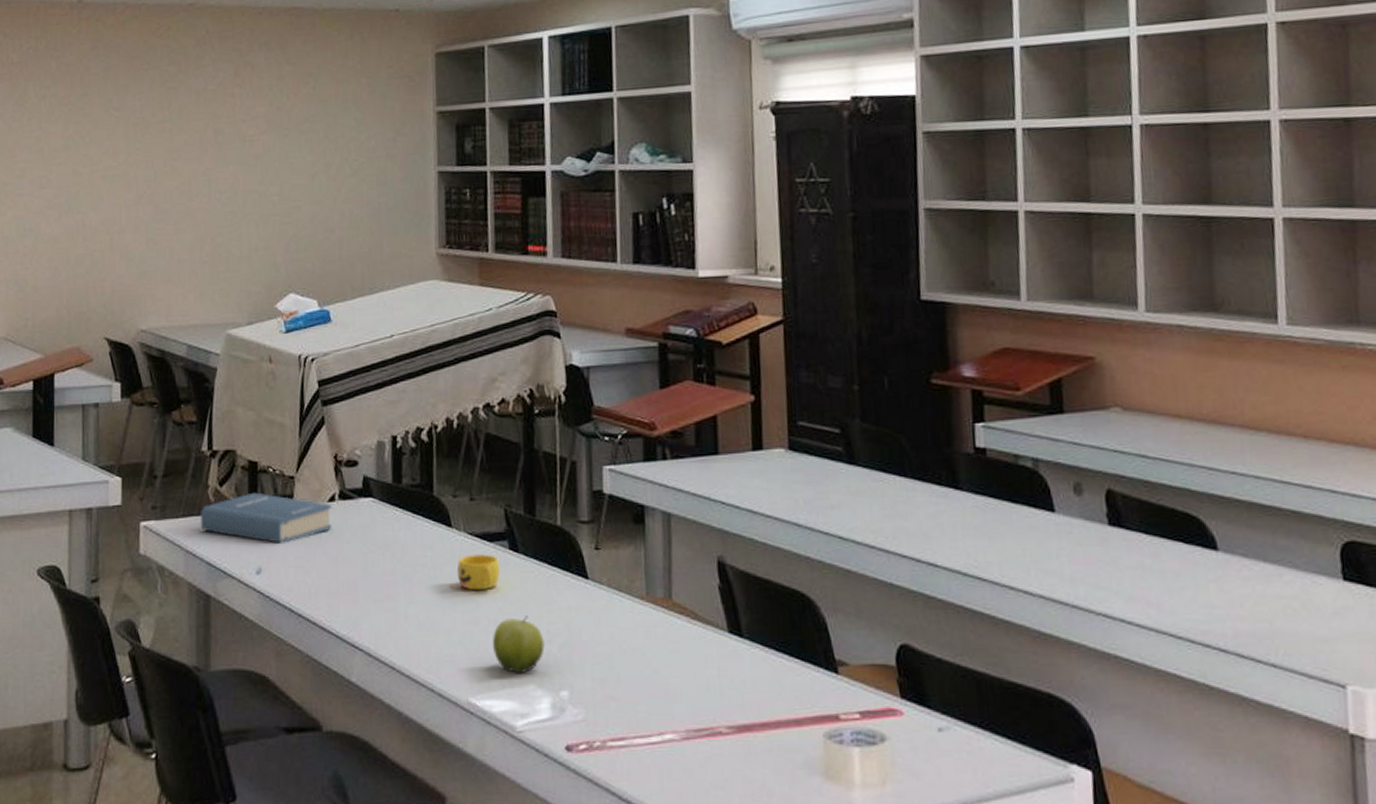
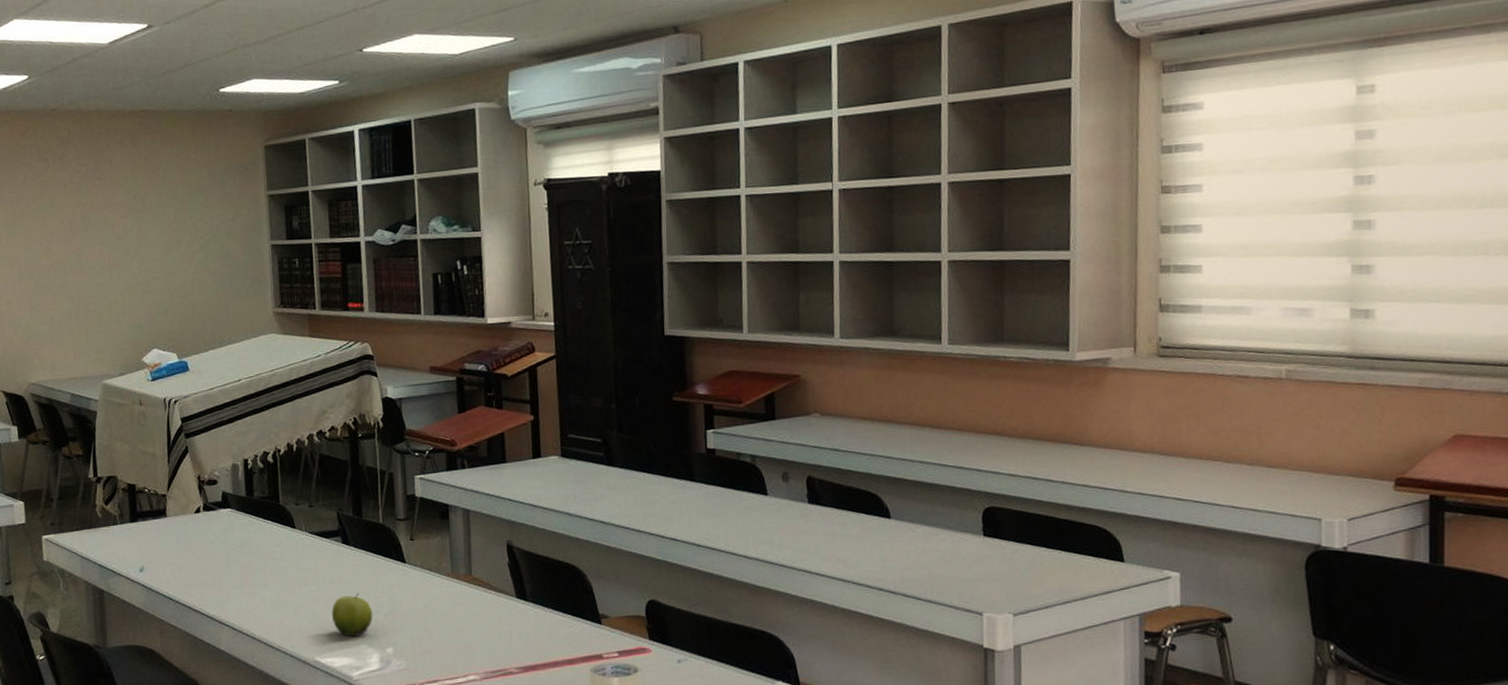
hardback book: present [201,492,332,543] -> none [91,508,199,547]
cup: present [456,554,501,591] -> none [301,548,336,577]

